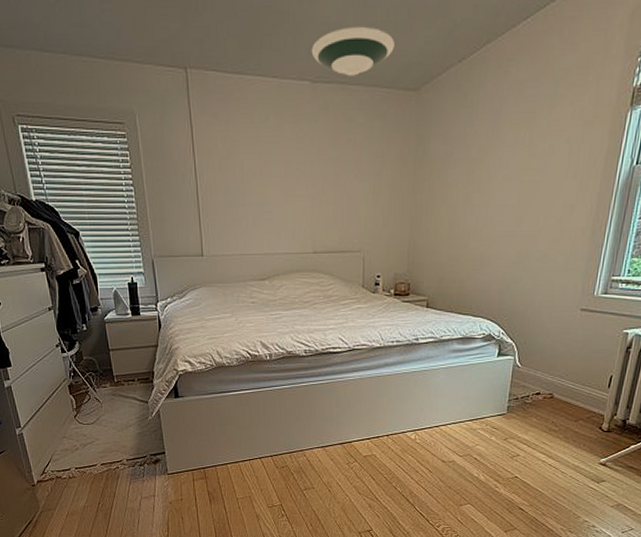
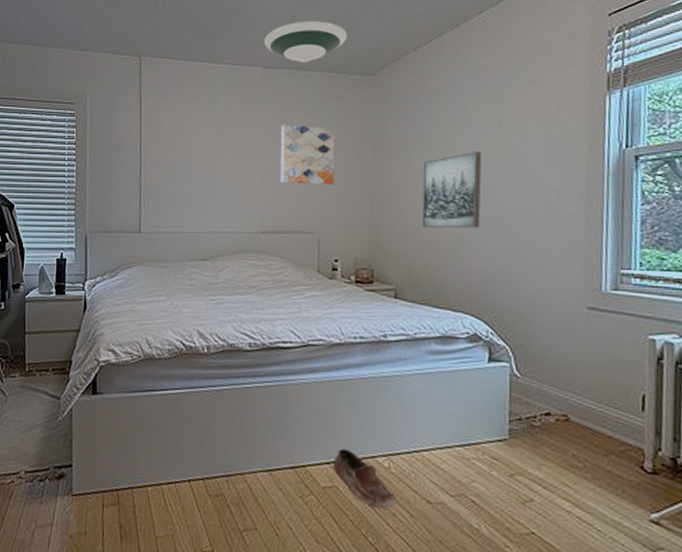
wall art: none [329,144,381,206] -> present [280,124,336,185]
shoe: none [372,428,420,469] -> present [332,448,397,509]
wall art: none [453,170,512,245] -> present [422,152,482,229]

